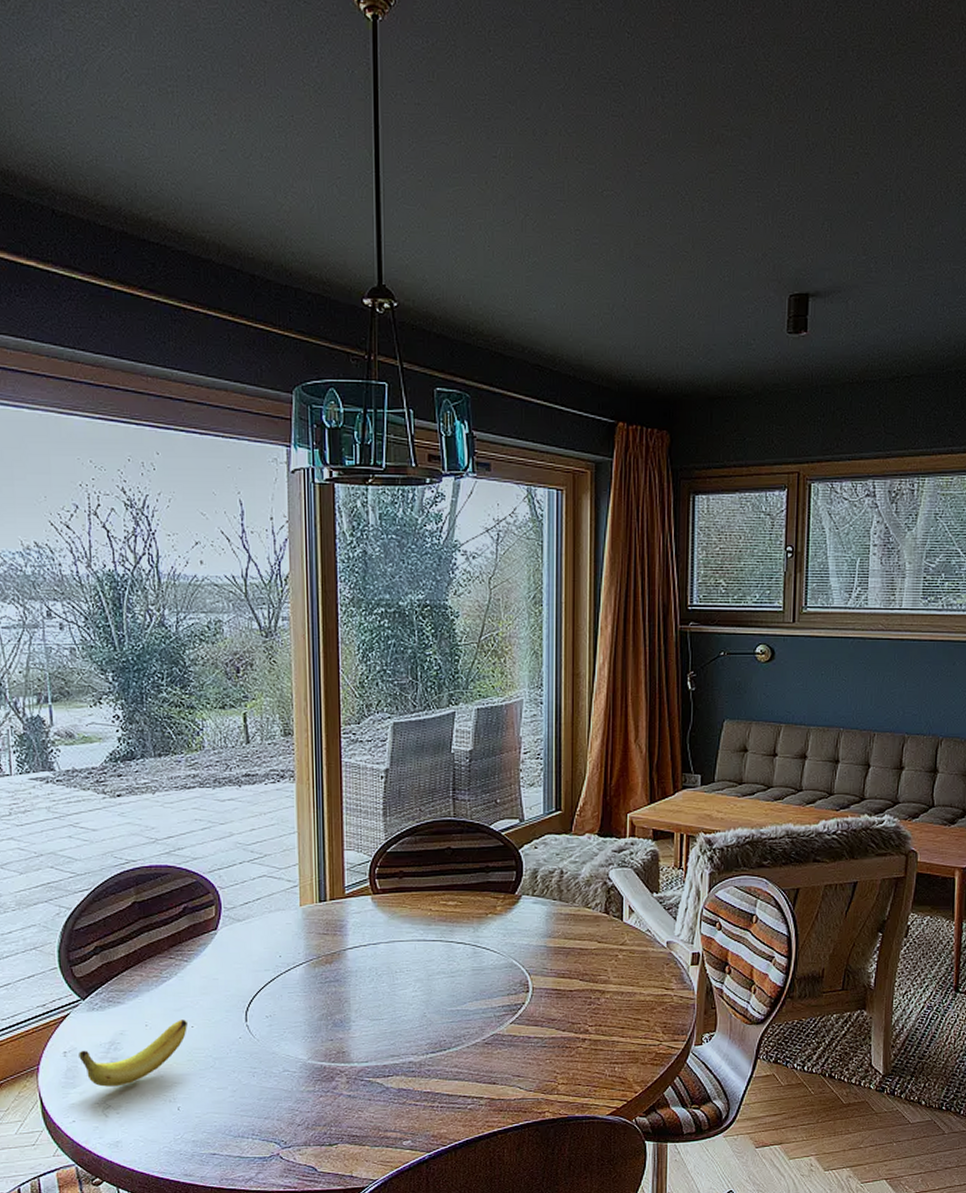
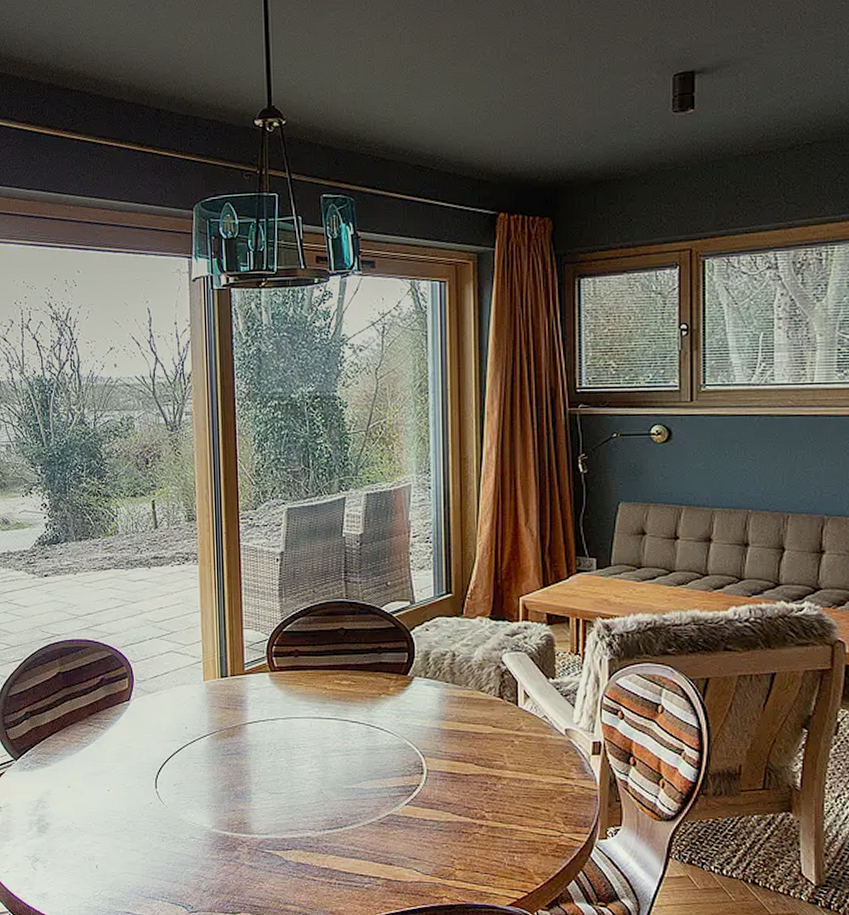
banana: present [79,1020,187,1087] -> none [12,783,104,842]

